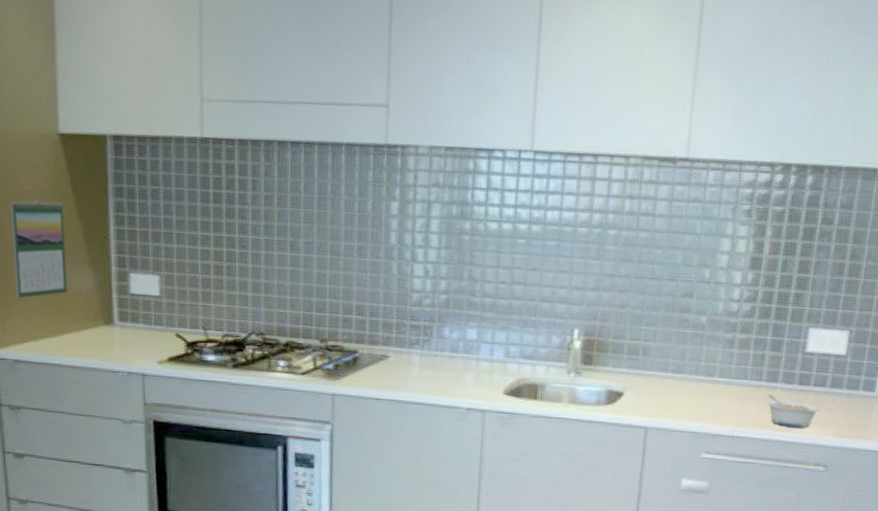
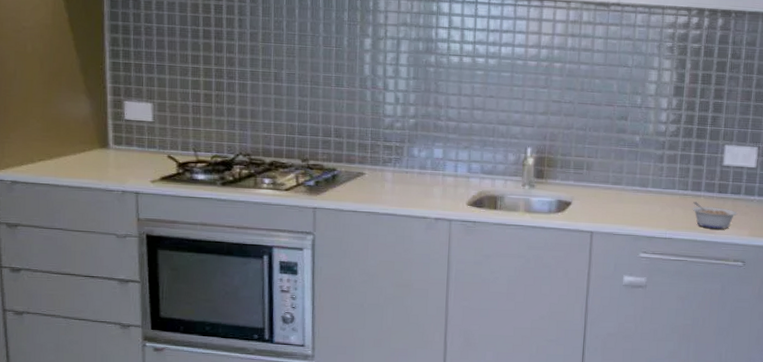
calendar: present [10,199,67,299] -> none [10,35,65,125]

